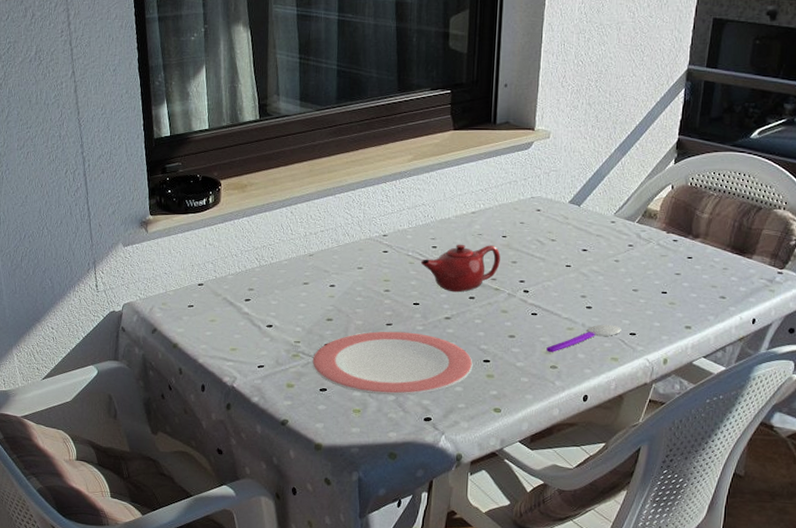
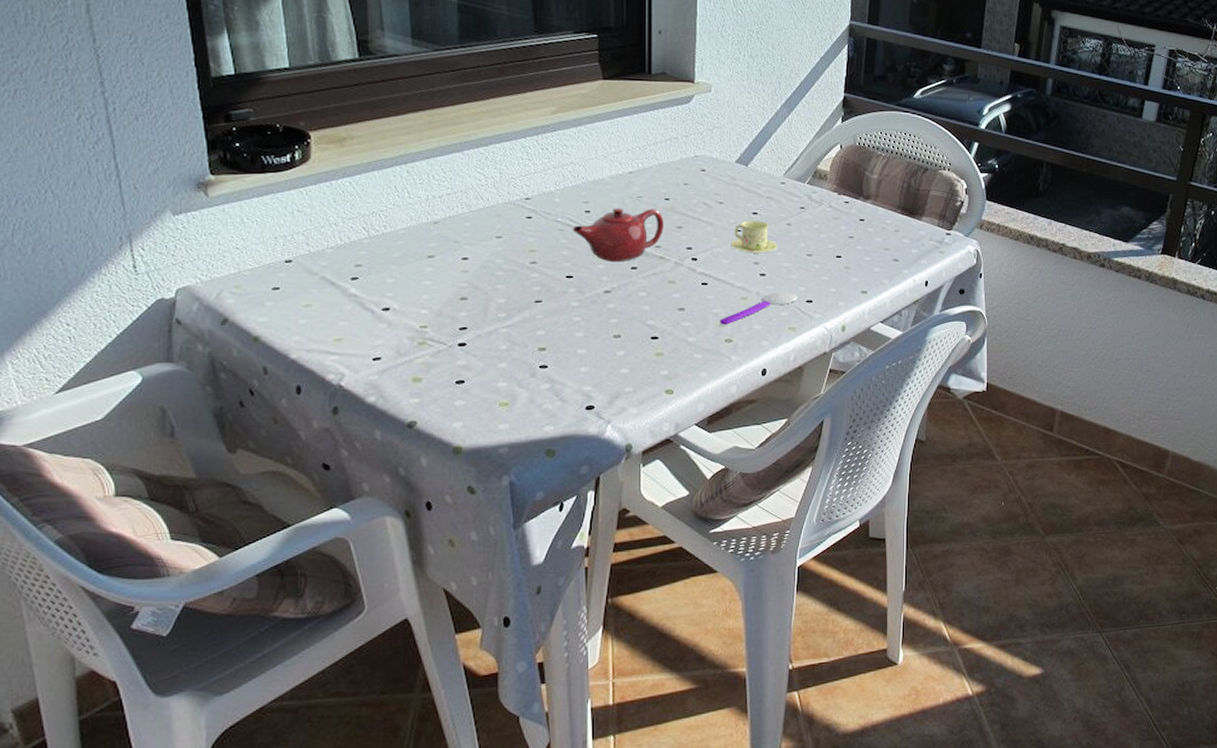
plate: present [312,331,473,396] -> none [444,309,639,384]
cup and saucer: none [560,256,605,288] -> present [730,220,778,254]

